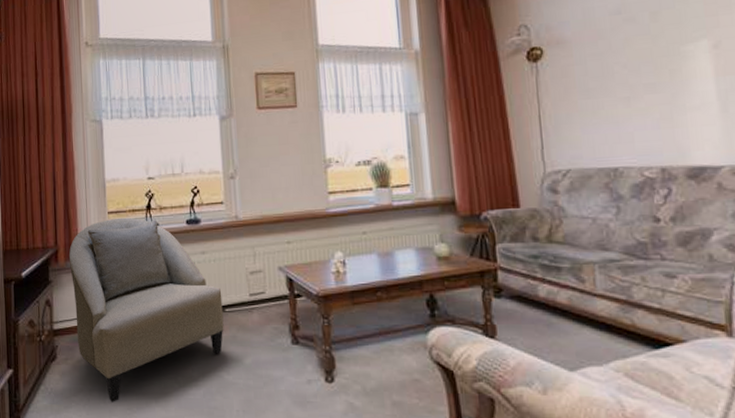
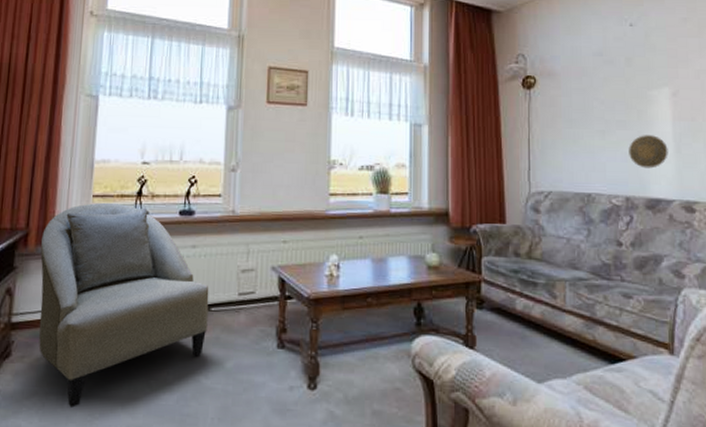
decorative plate: none [661,95,712,134] -> present [629,135,668,169]

